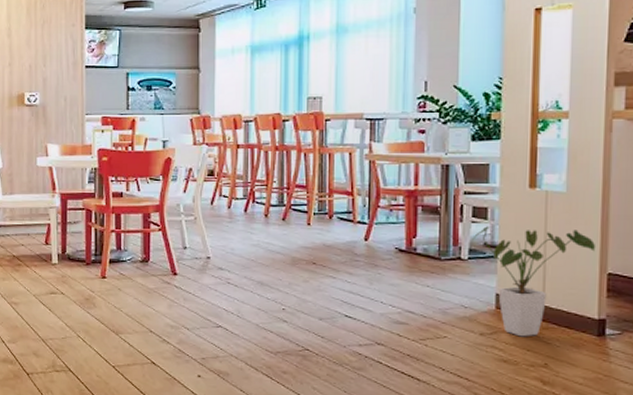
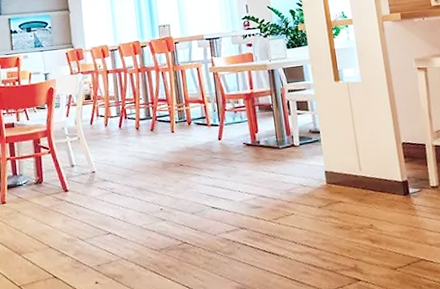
house plant: present [472,226,596,337] -> none [300,111,390,205]

